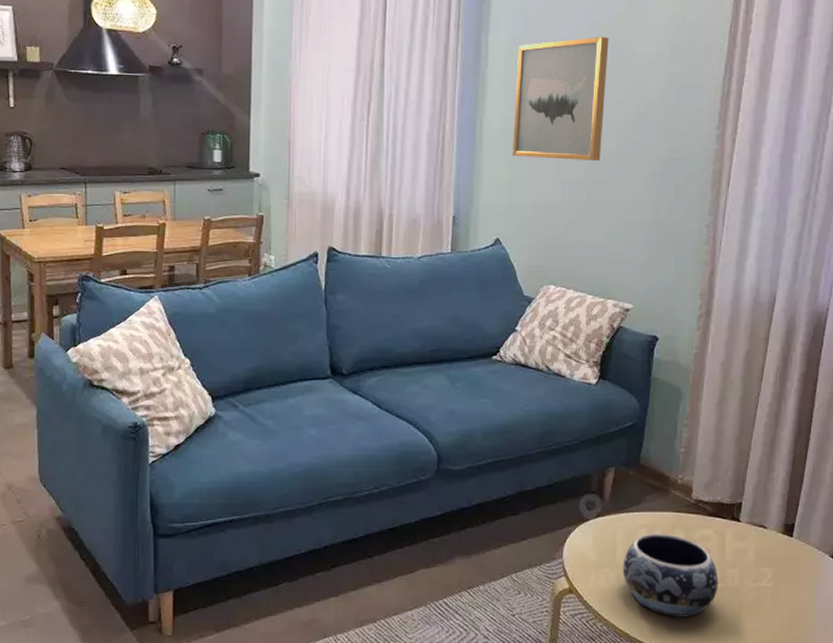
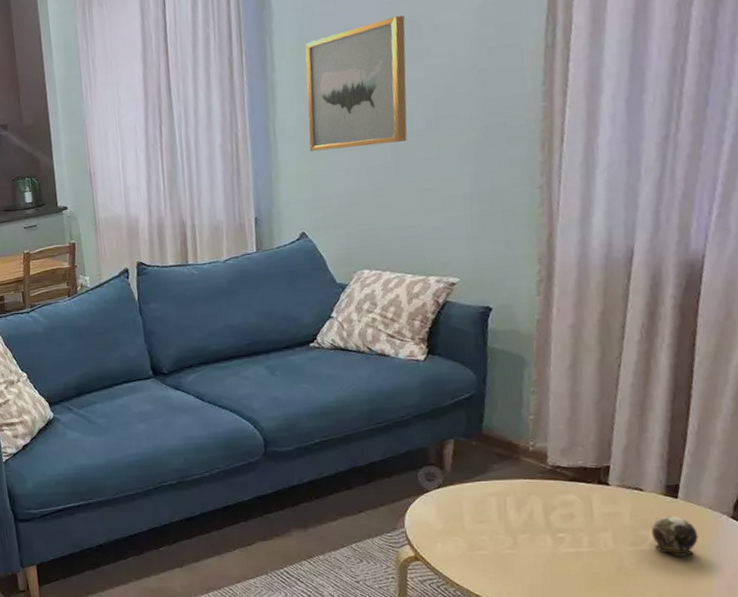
decorative bowl: present [622,534,718,618] -> none [472,501,588,582]
decorative egg: none [771,554,806,593] -> present [652,516,699,556]

